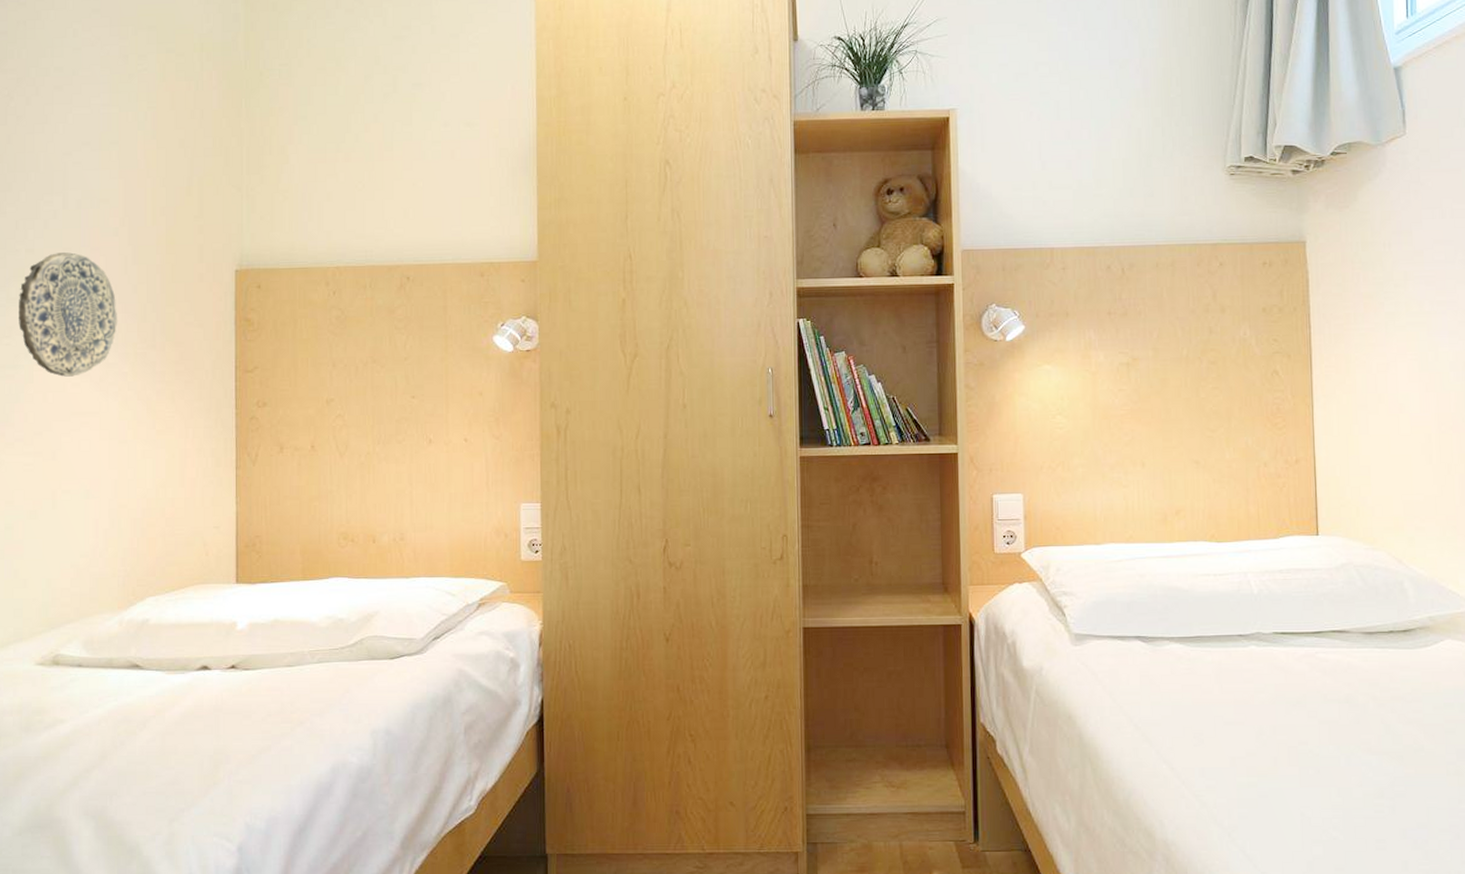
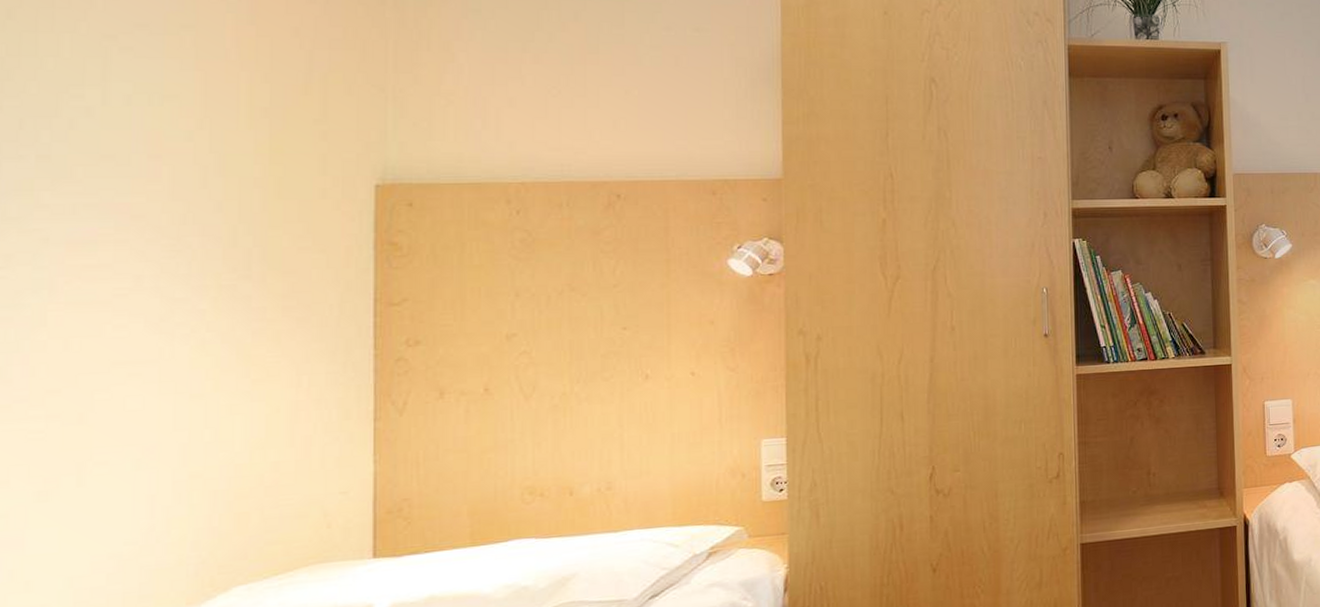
decorative plate: present [19,252,117,377] -> none [22,160,190,318]

